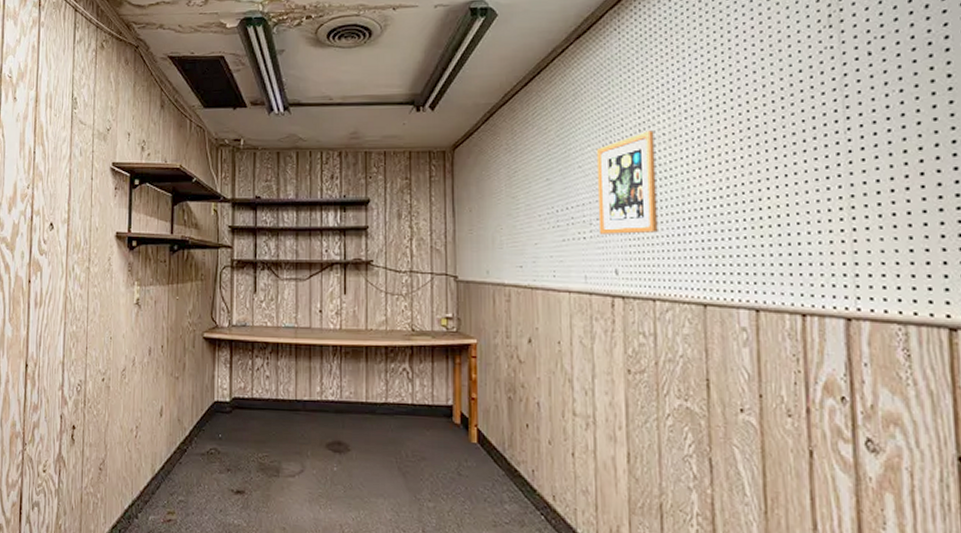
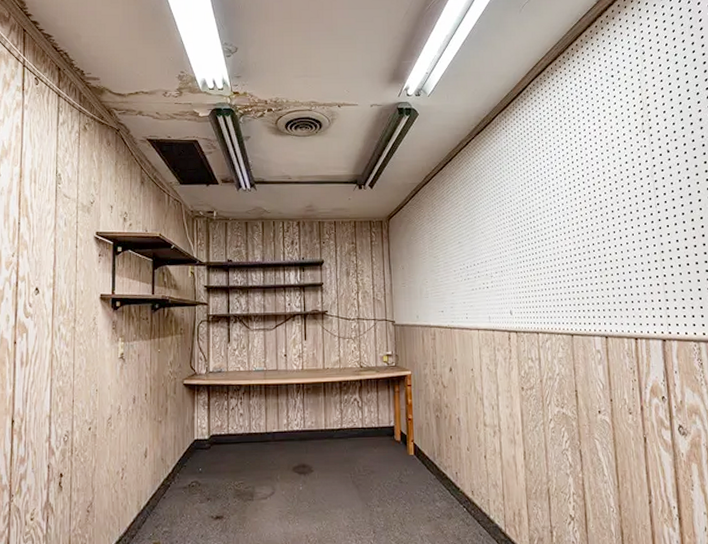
picture frame: present [596,130,658,234] -> none [493,205,538,284]

